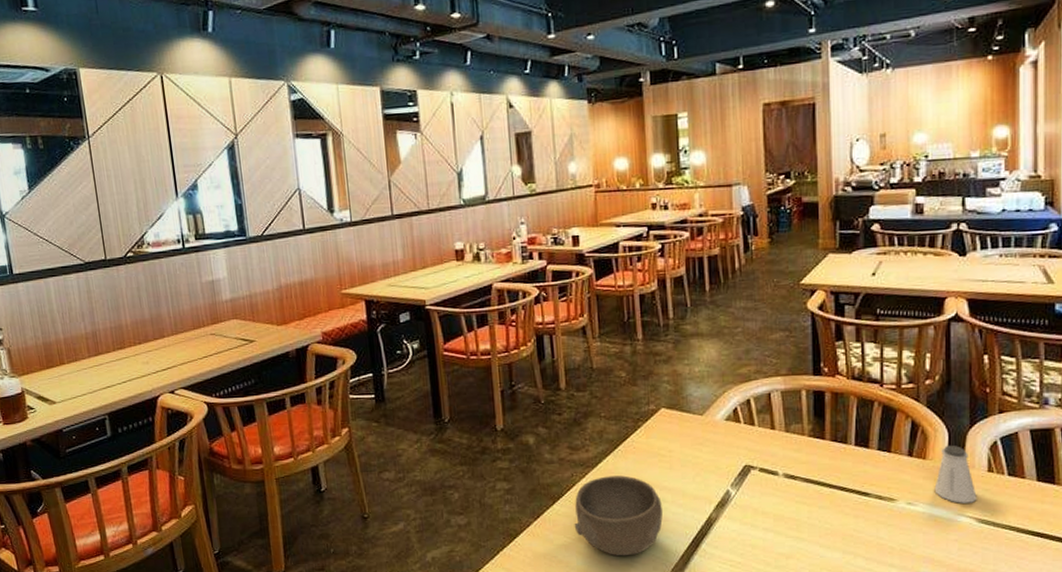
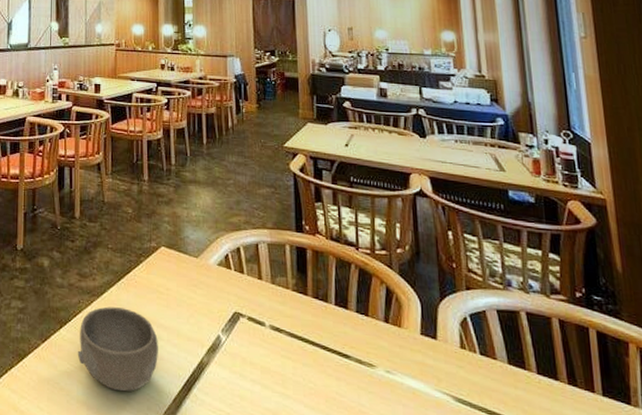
saltshaker: present [934,446,977,503] -> none [410,316,452,379]

